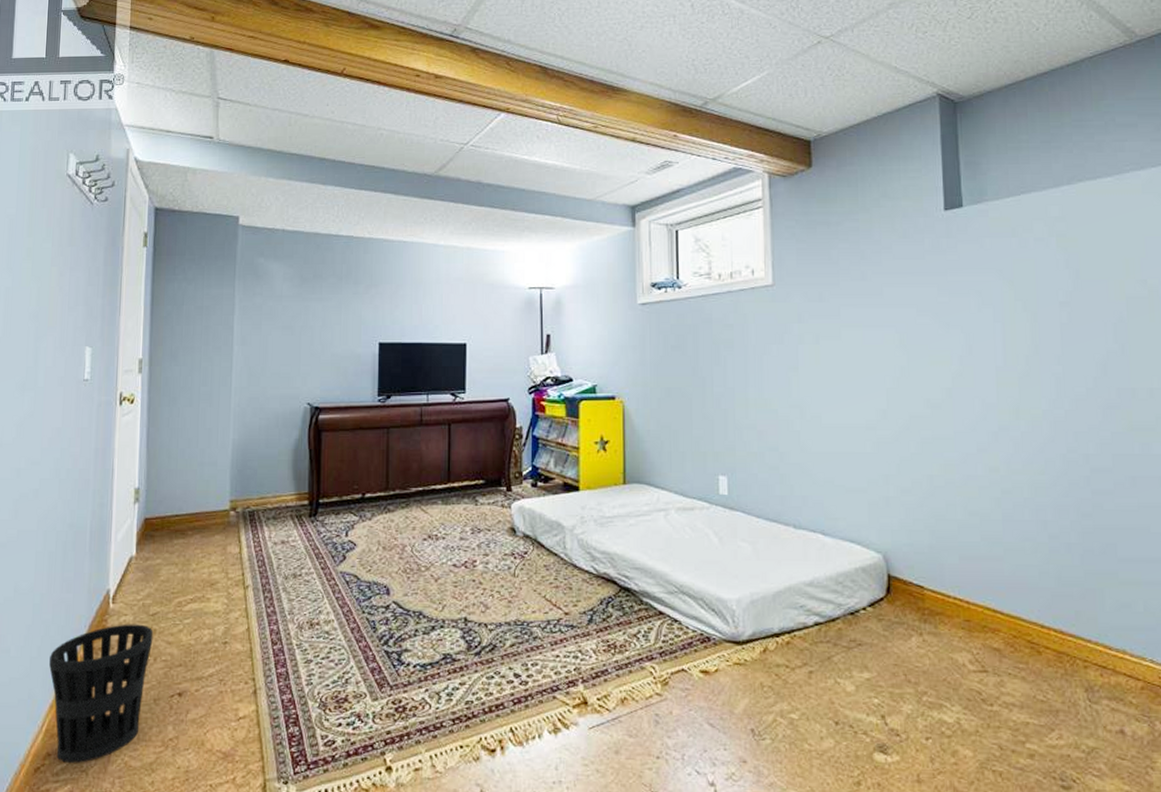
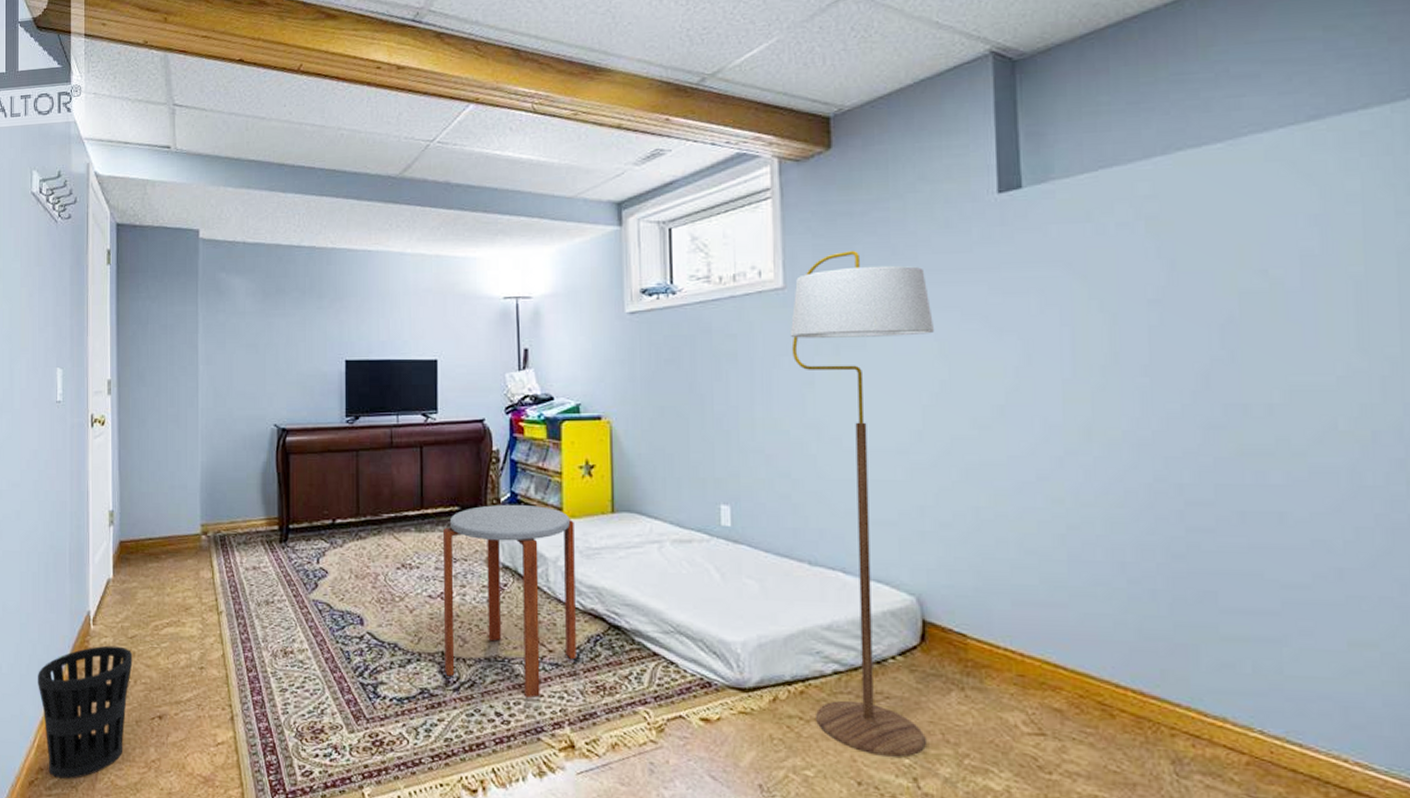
side table: none [466,477,590,659] -> present [442,504,576,699]
floor lamp: none [778,254,895,698] -> present [790,250,934,757]

